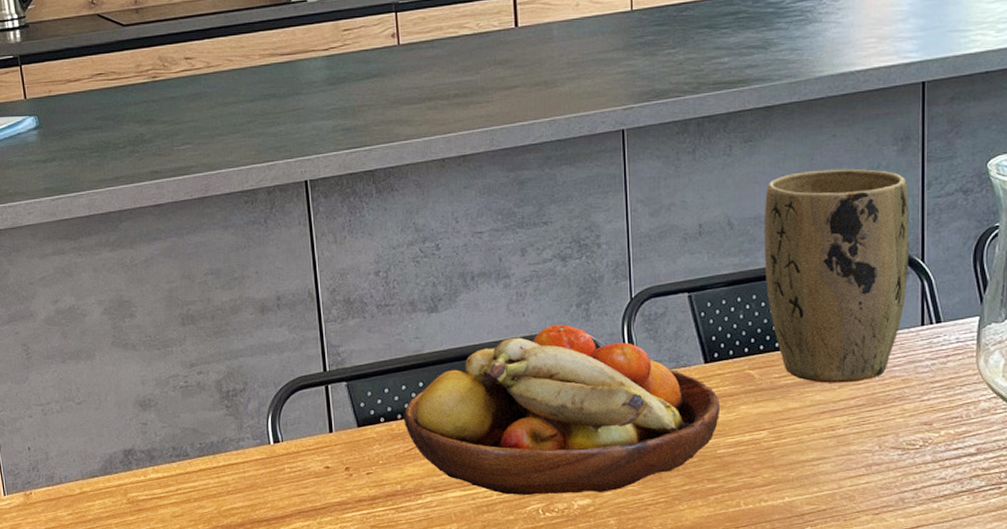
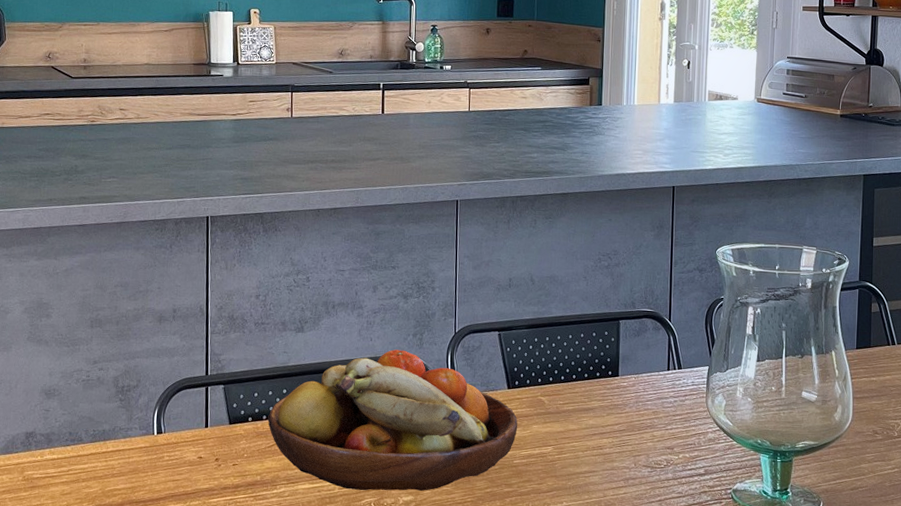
plant pot: present [764,168,909,383] -> none [556,245,661,412]

